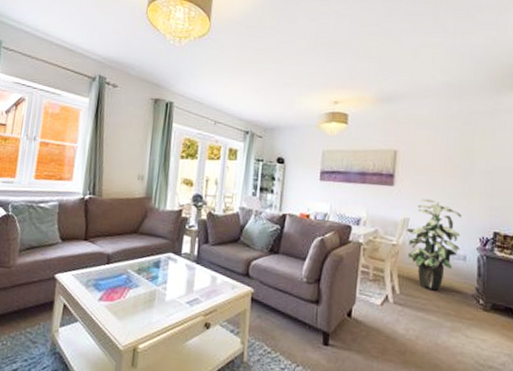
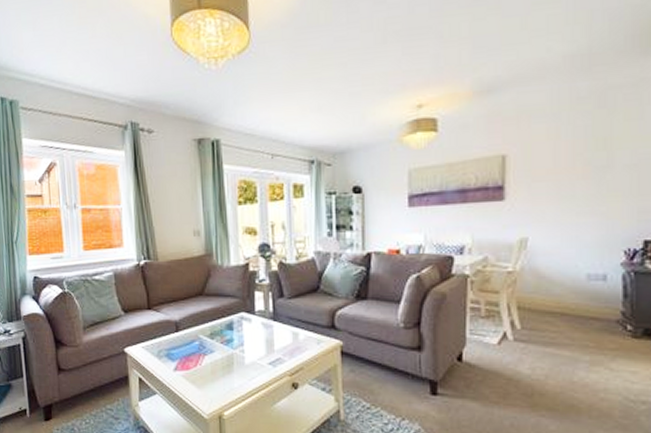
indoor plant: present [404,199,462,291] -> none [522,210,598,321]

